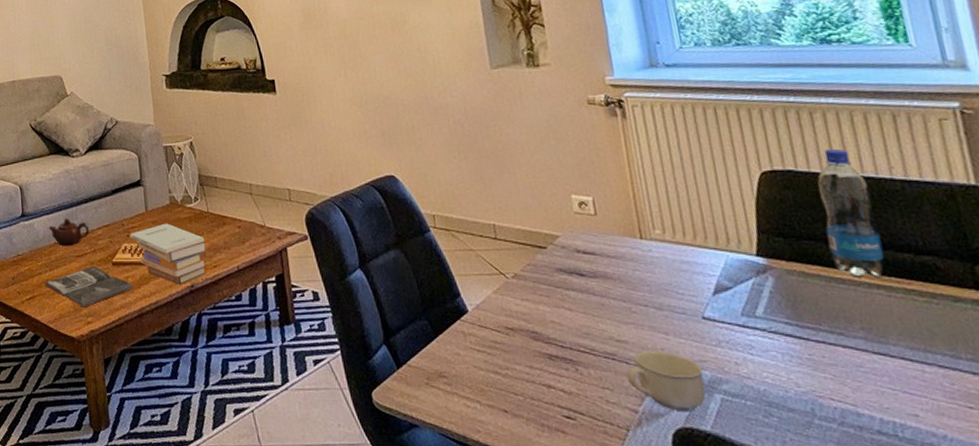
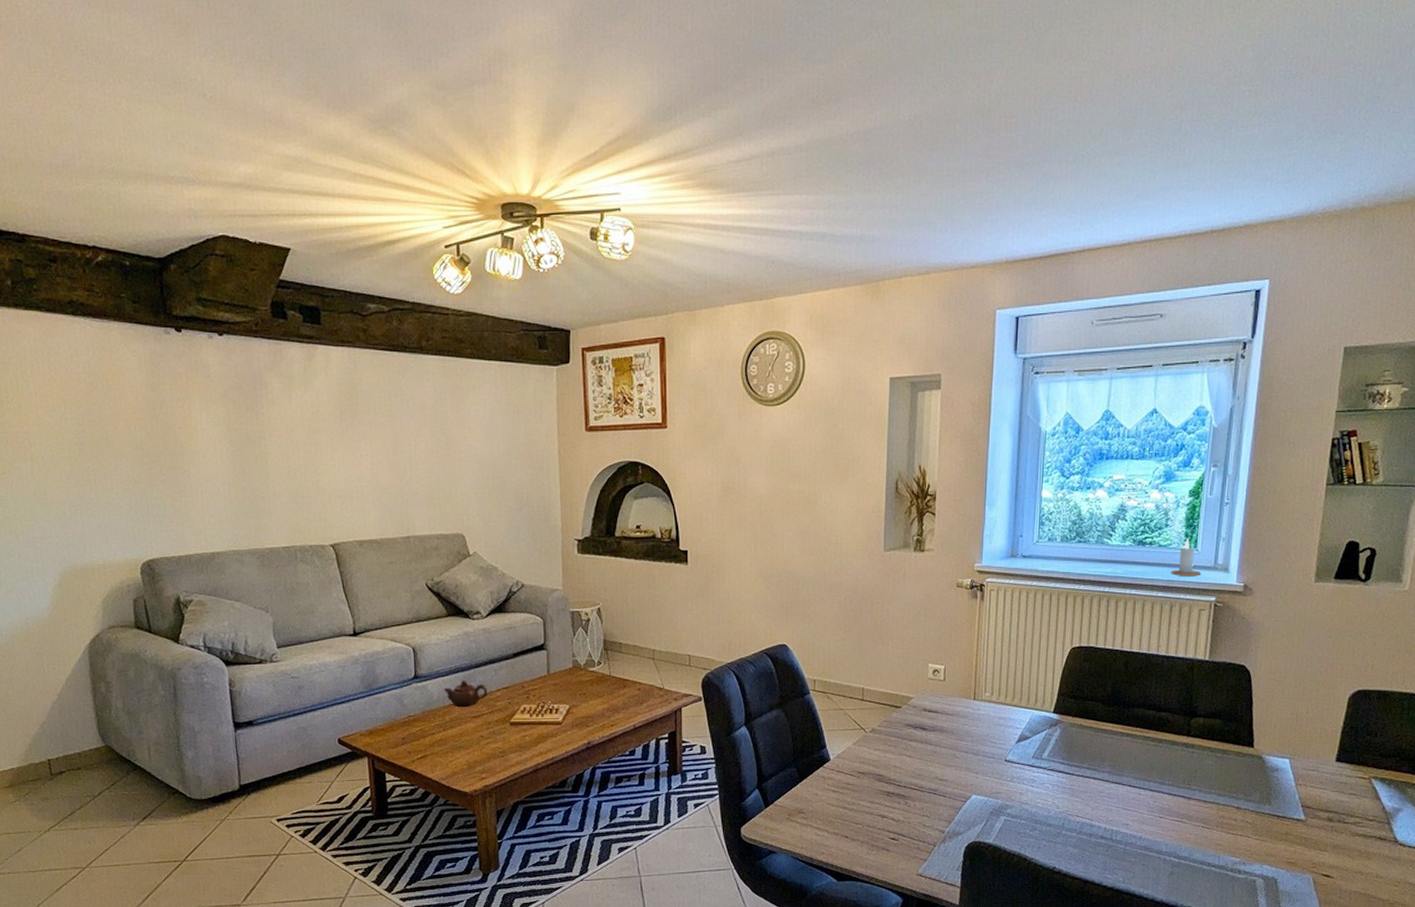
magazine: present [44,266,133,307] -> none [437,726,530,765]
books: present [129,223,206,284] -> none [529,685,605,742]
cup: present [626,350,706,412] -> none [941,786,997,830]
bottle: present [817,148,886,279] -> none [1102,630,1141,729]
candle: none [879,31,927,79] -> present [1171,538,1201,577]

